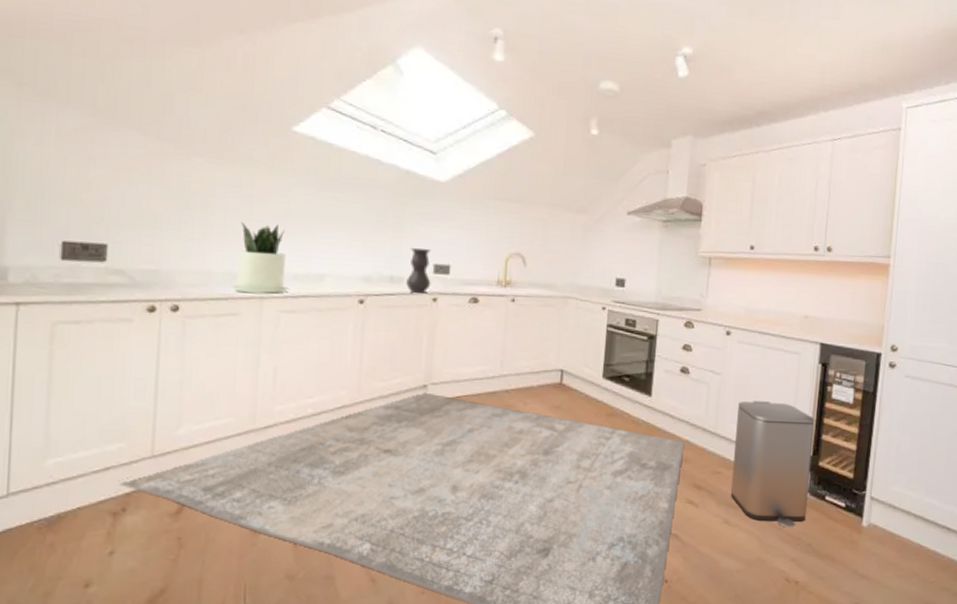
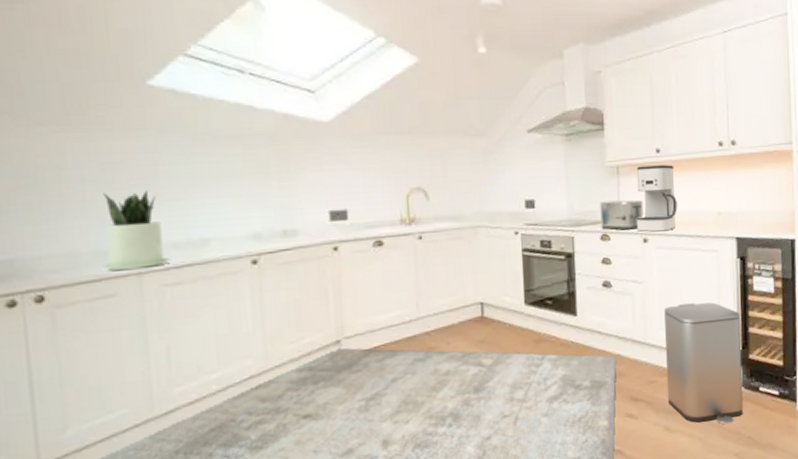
vase: present [406,248,431,295] -> none [300,196,329,246]
toaster: none [686,289,731,321] -> present [600,199,644,230]
coffee maker: none [721,260,766,328] -> present [636,165,677,233]

